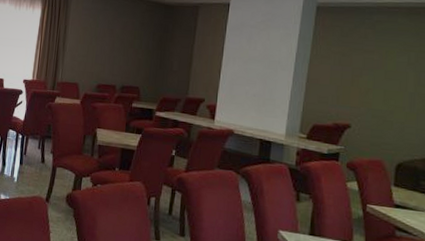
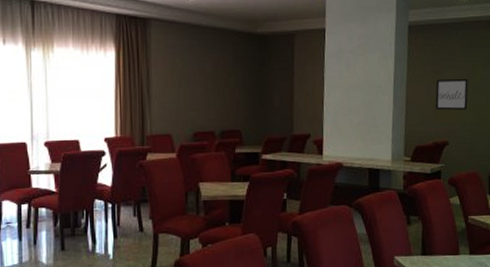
wall art: none [339,61,379,95] -> present [435,79,468,110]

